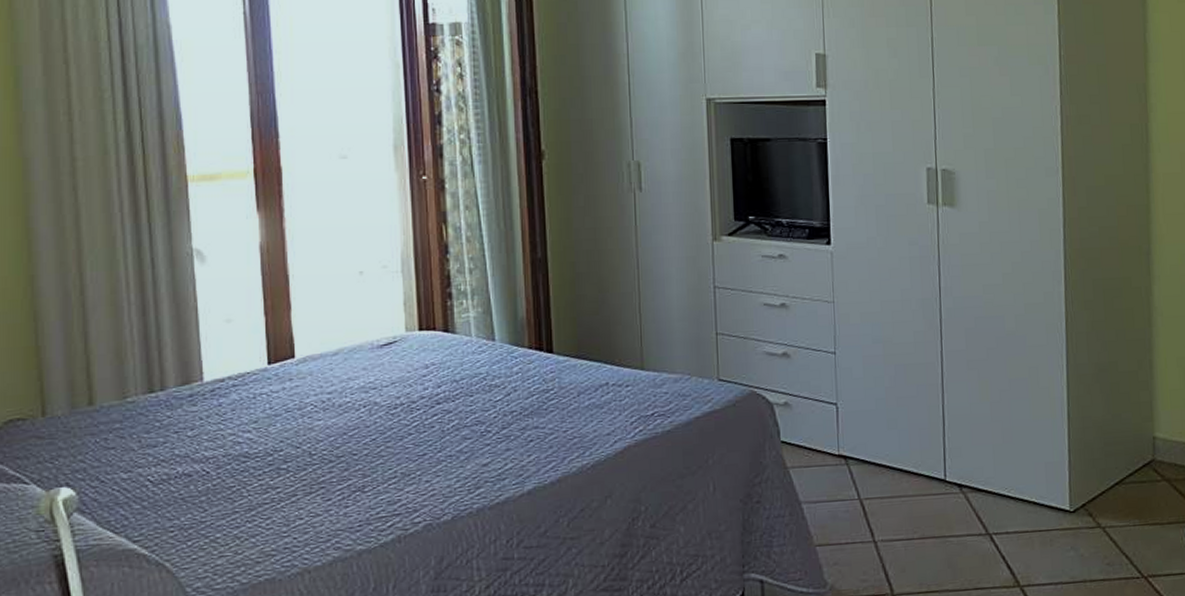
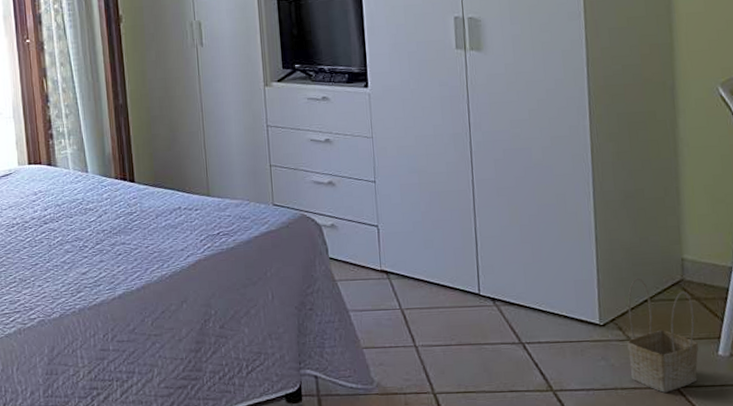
basket: none [1097,458,1168,583] -> present [627,278,699,393]

